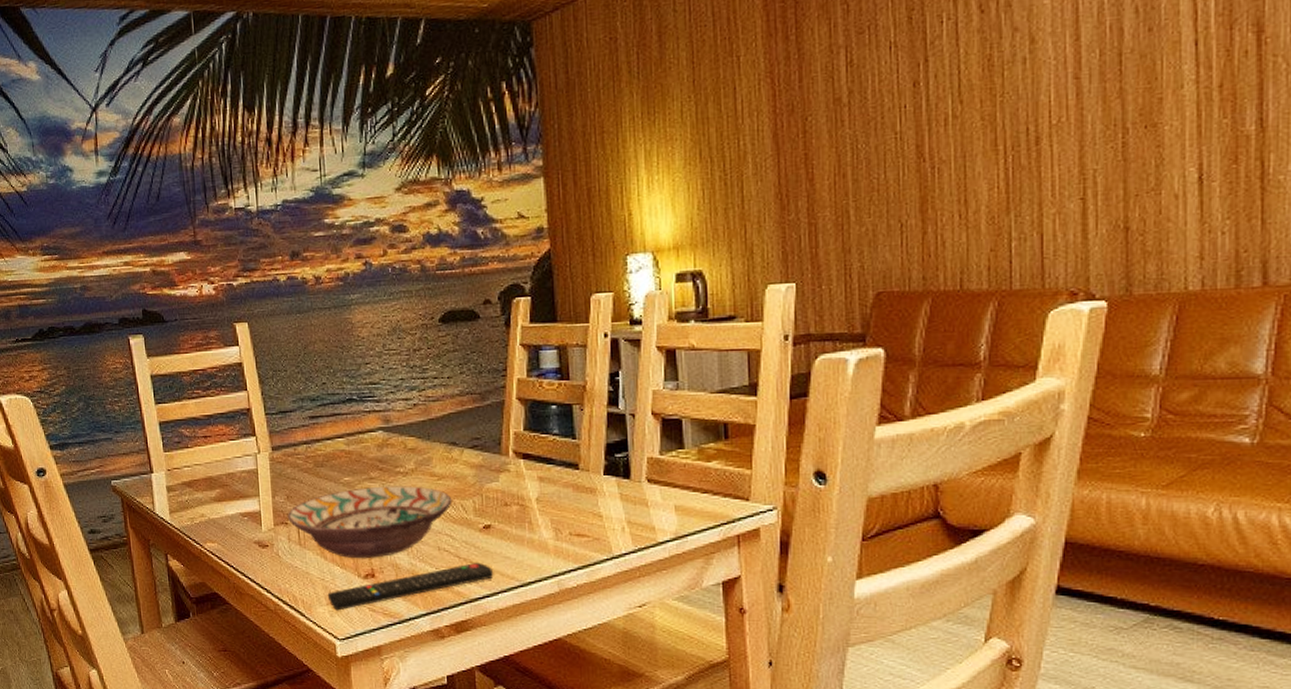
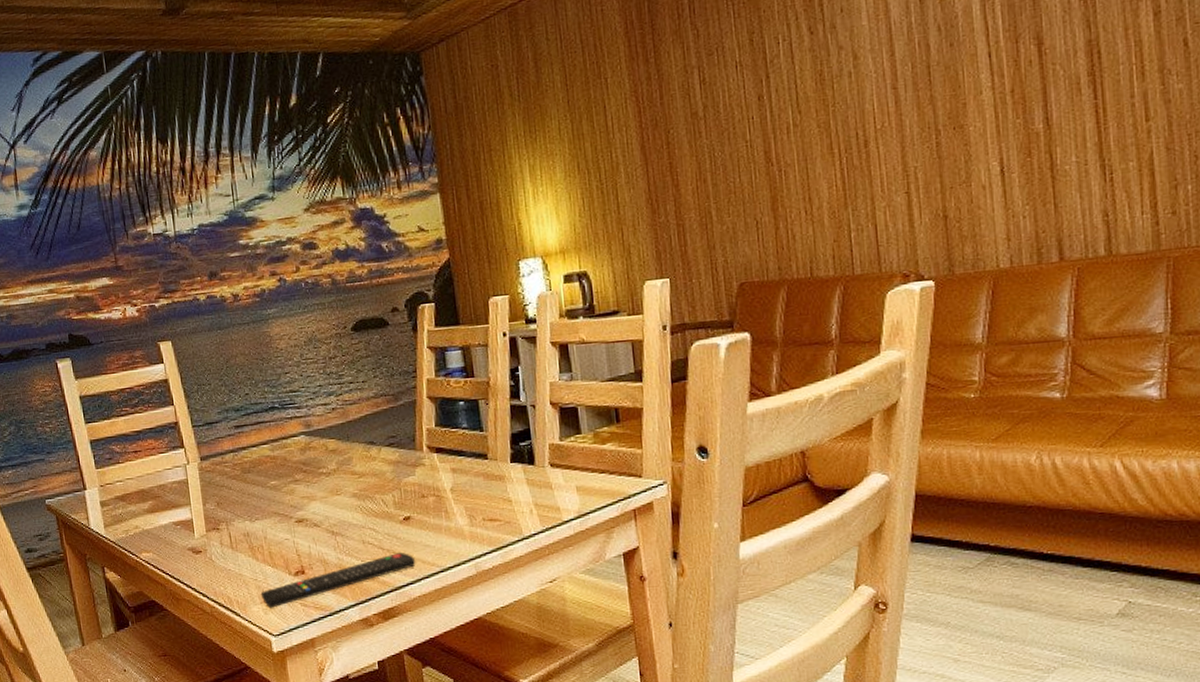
decorative bowl: present [287,486,452,558] -> none [218,485,374,557]

